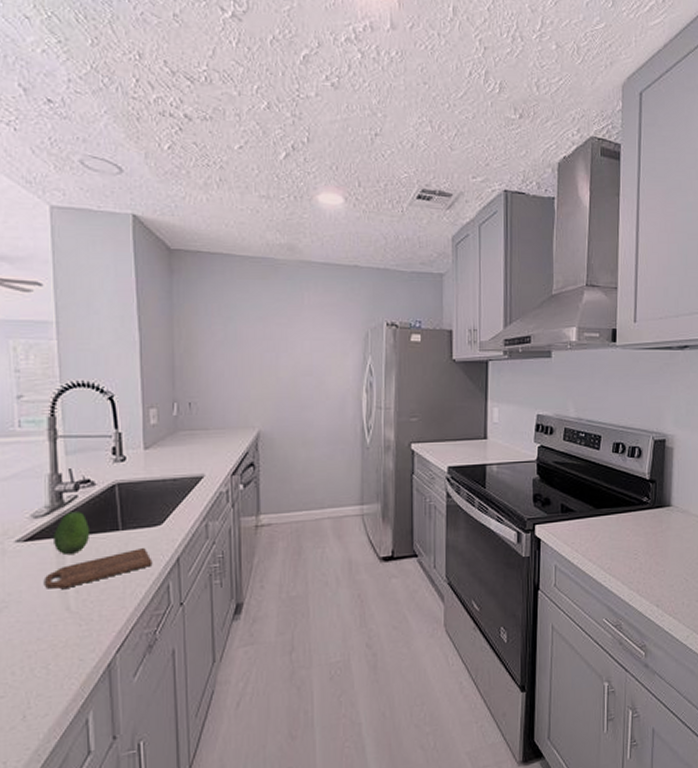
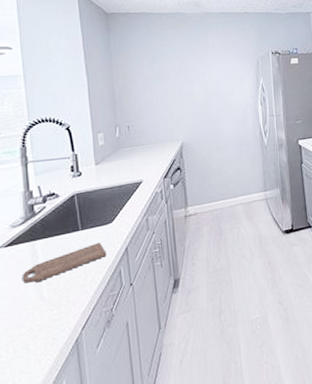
fruit: present [54,512,89,556] -> none [28,219,56,255]

